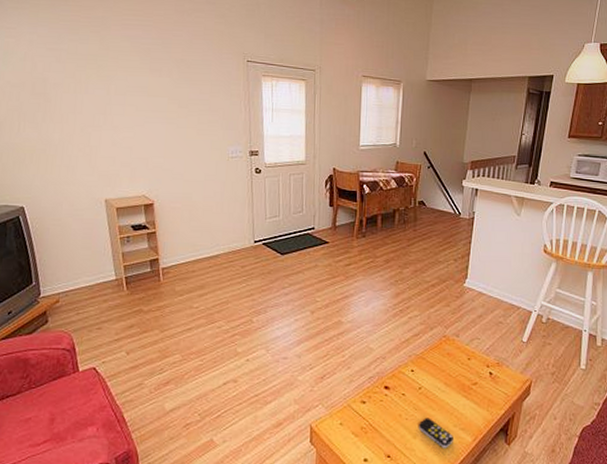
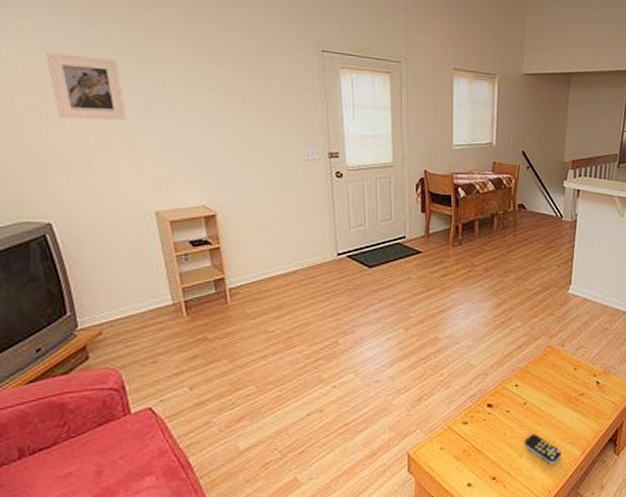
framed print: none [25,65,86,122] -> present [46,53,127,121]

